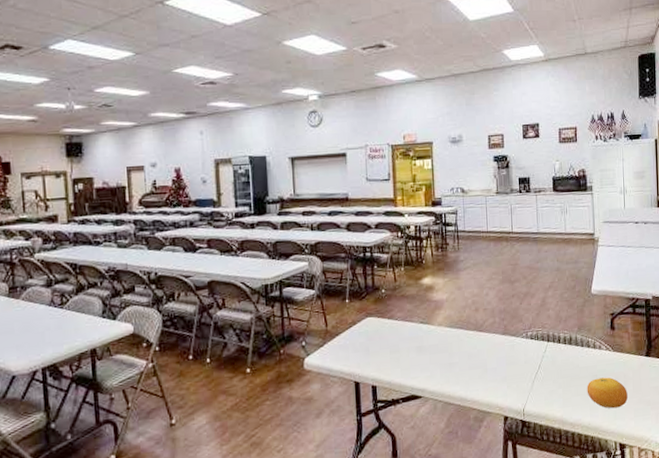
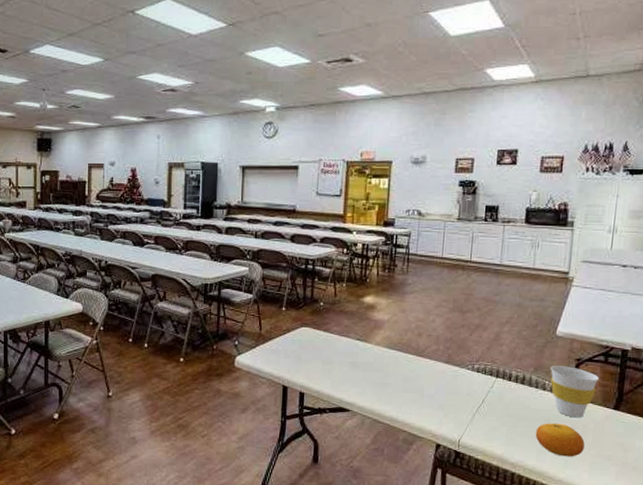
cup: none [591,321,631,370] -> present [550,366,599,418]

